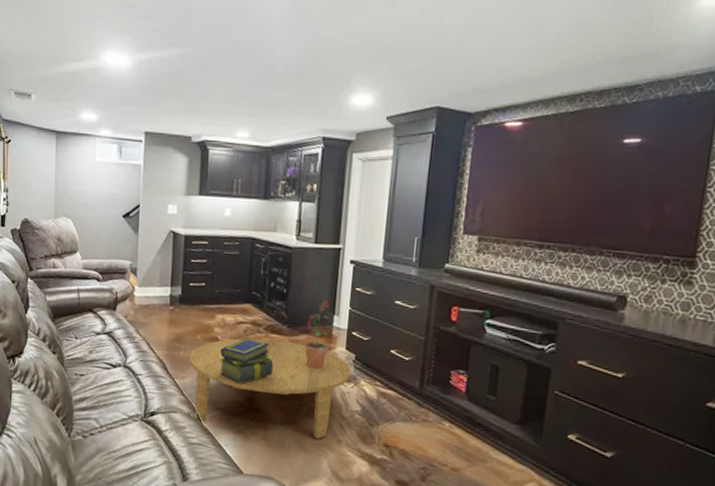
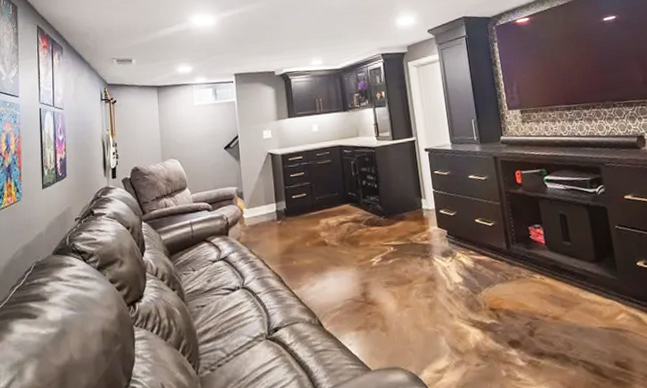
coffee table: present [189,338,352,439] -> none [302,230,448,328]
stack of books: present [219,338,274,384] -> none [329,235,380,281]
potted plant: present [304,299,330,370] -> none [399,186,423,252]

